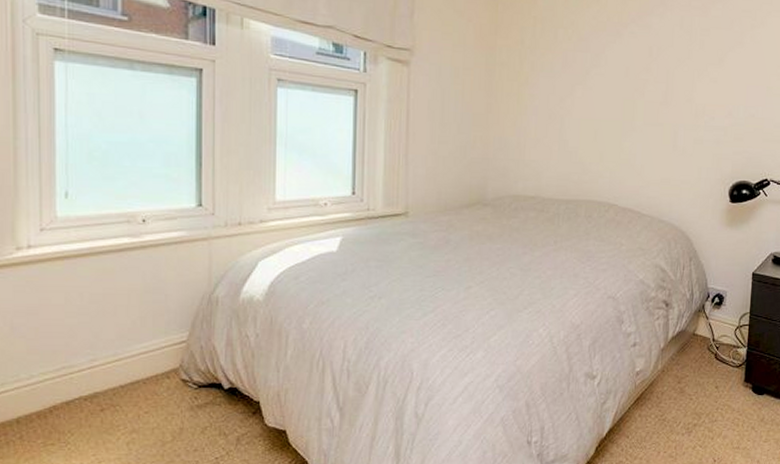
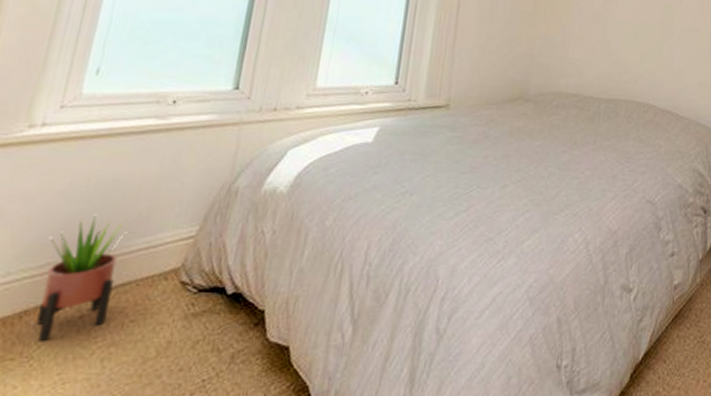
potted plant: none [60,326,123,429] -> present [36,216,122,340]

